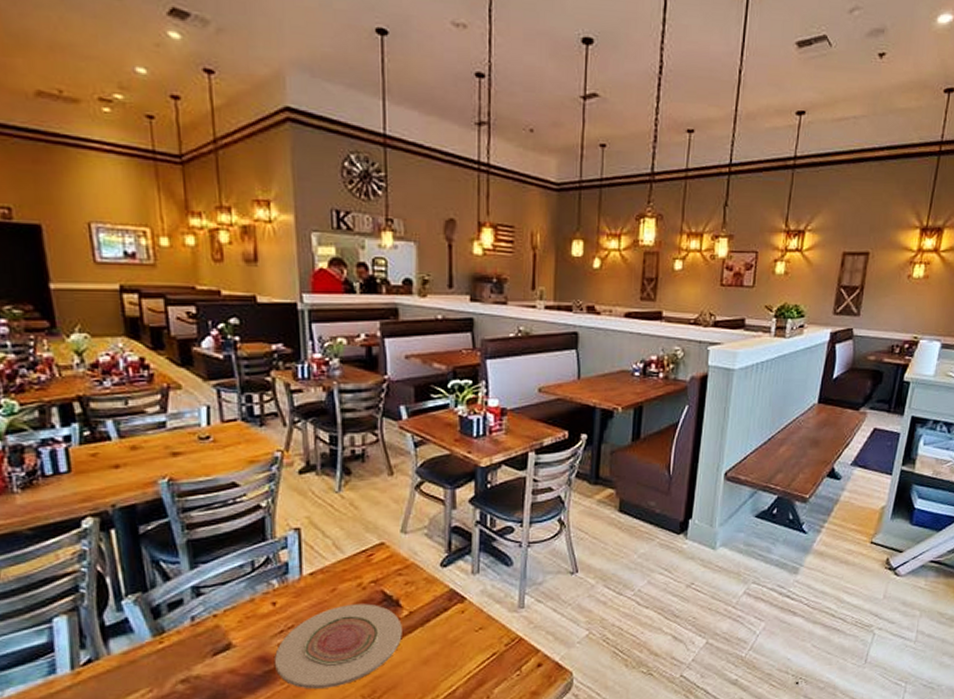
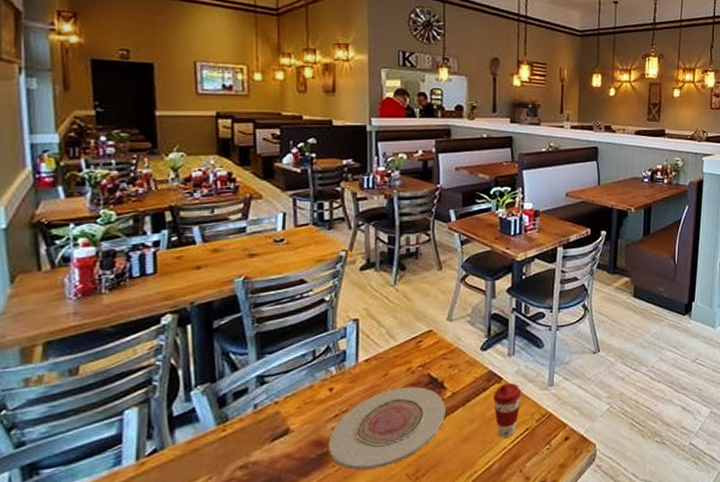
coffee cup: none [456,603,488,662] -> present [493,382,522,438]

